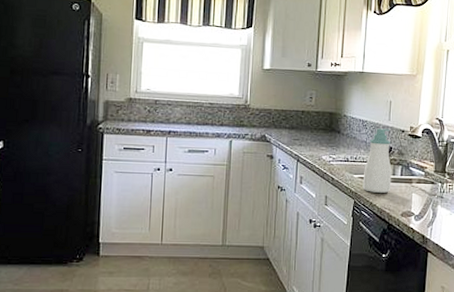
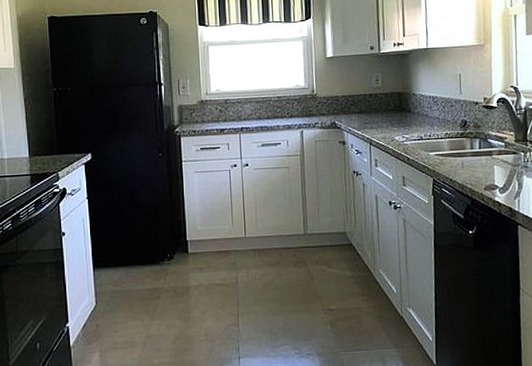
soap bottle: present [362,128,392,193] -> none [439,102,471,169]

